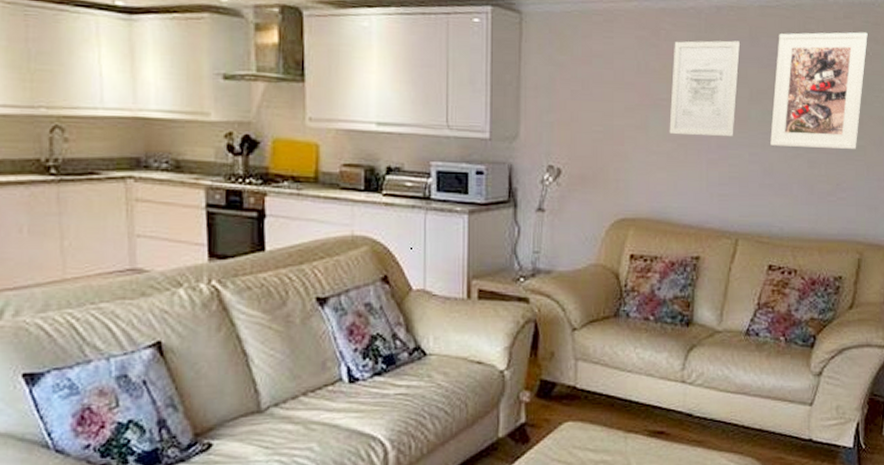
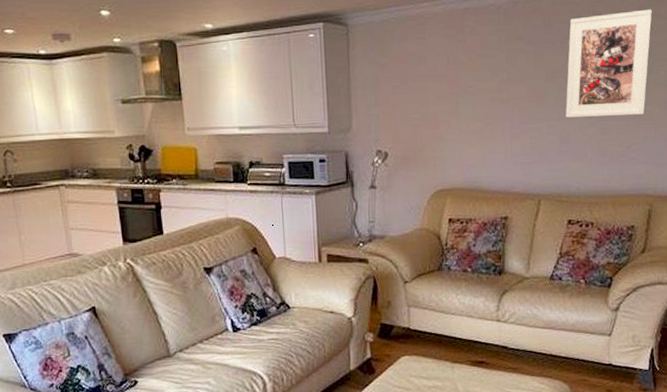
wall art: present [669,40,740,136] -> none [476,29,535,115]

